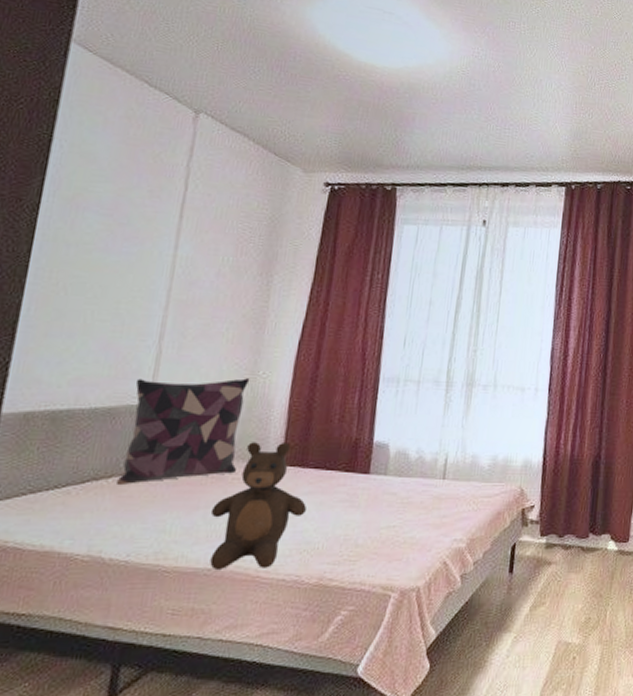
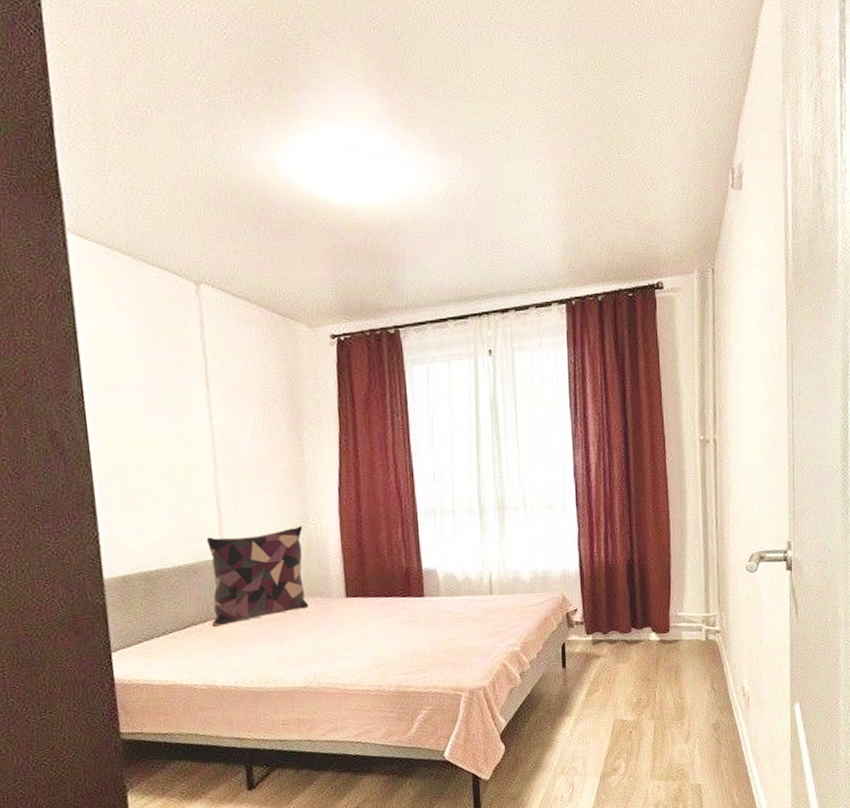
teddy bear: present [210,442,306,569] -> none [295,578,375,687]

